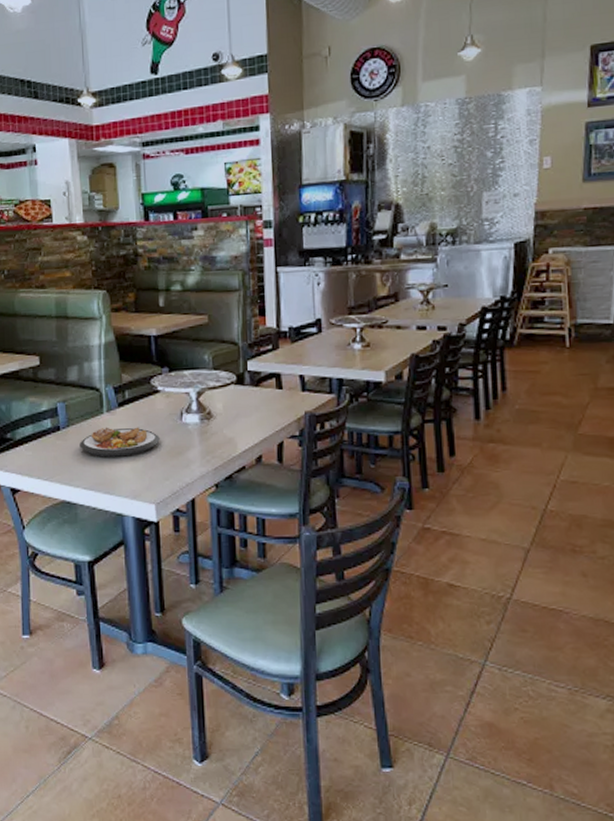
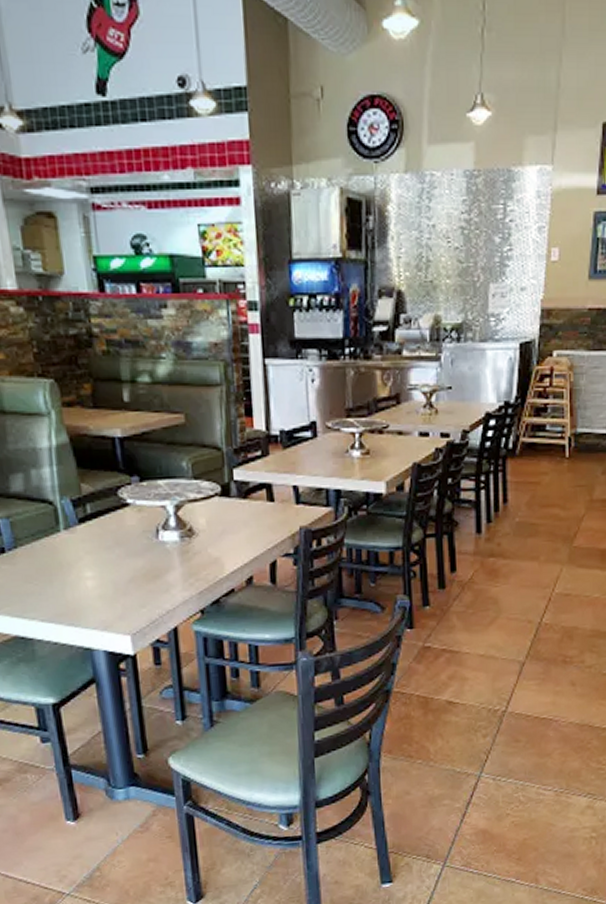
plate: present [79,427,160,457] -> none [32,547,133,584]

